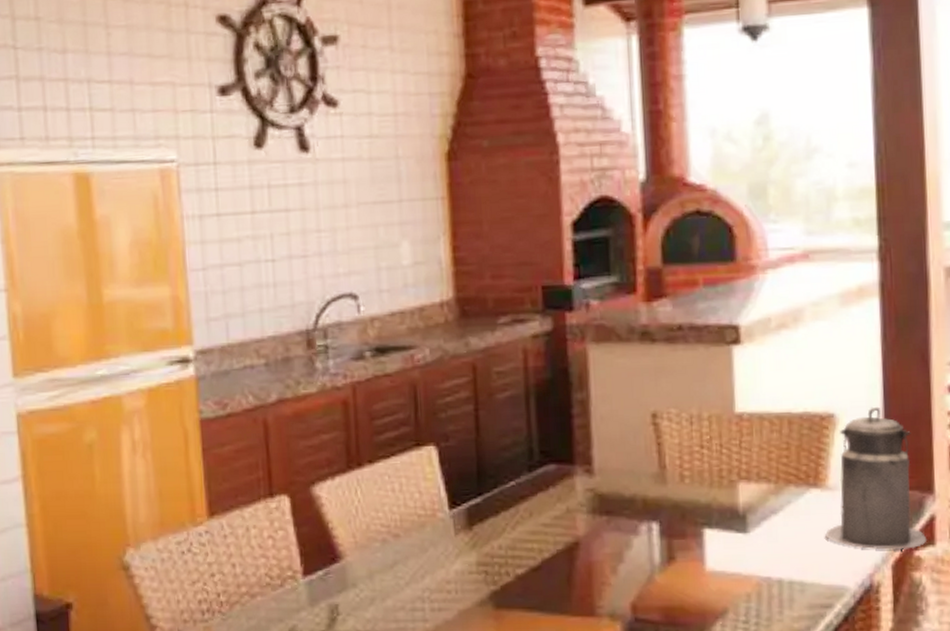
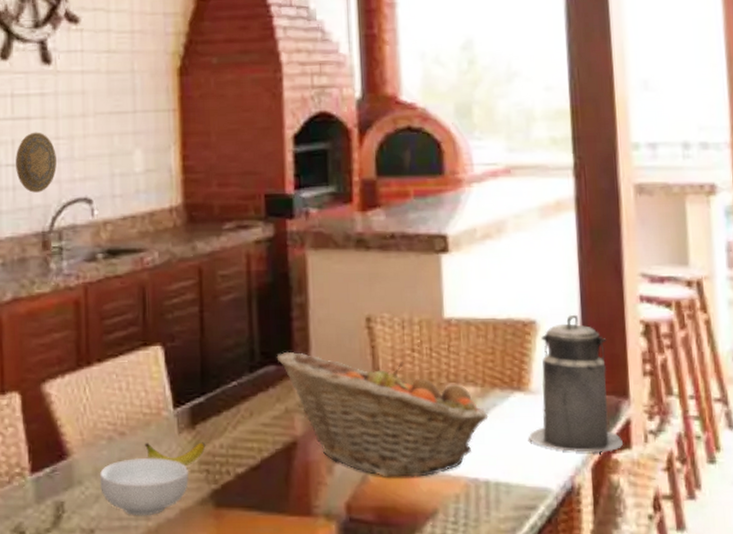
decorative plate: none [275,224,319,289] -> present [16,132,57,193]
cereal bowl: none [374,560,467,618] -> present [99,458,189,516]
fruit: none [420,543,484,568] -> present [145,442,206,467]
fruit basket: none [556,451,782,577] -> present [276,352,489,477]

